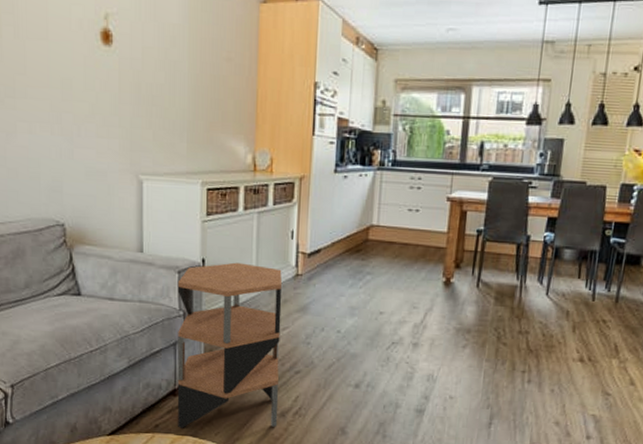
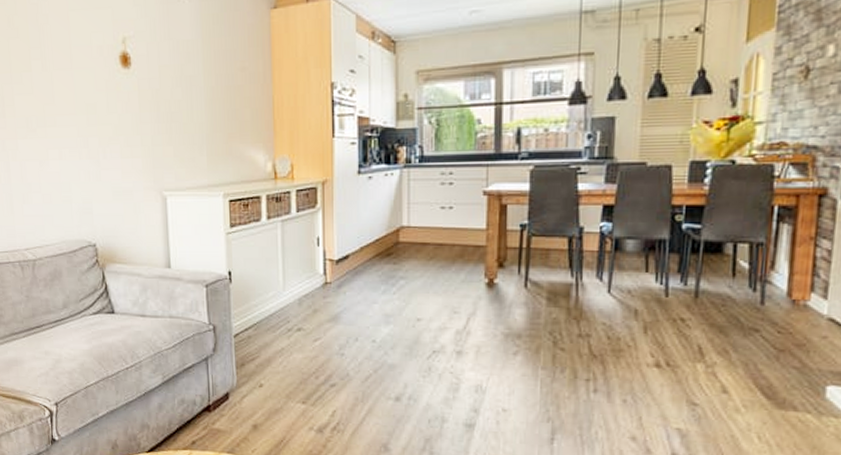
side table: present [177,262,282,428] -> none [205,273,315,445]

